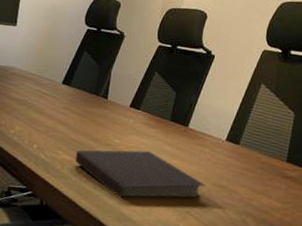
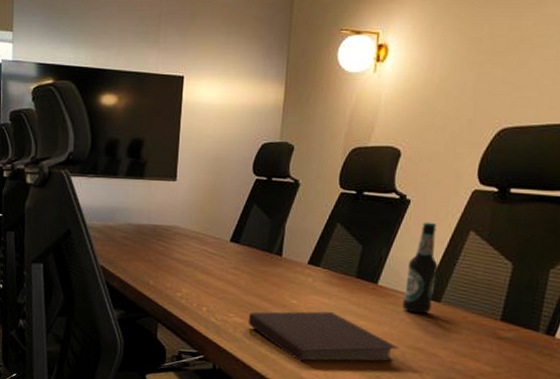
bottle: none [208,74,237,155] -> present [402,222,438,314]

